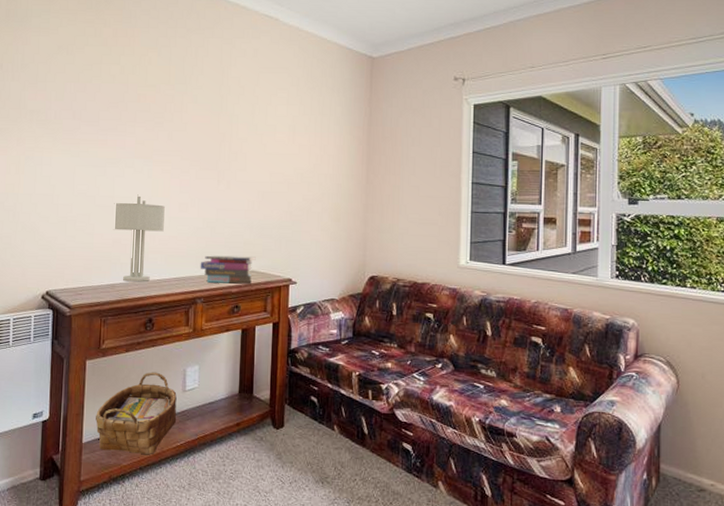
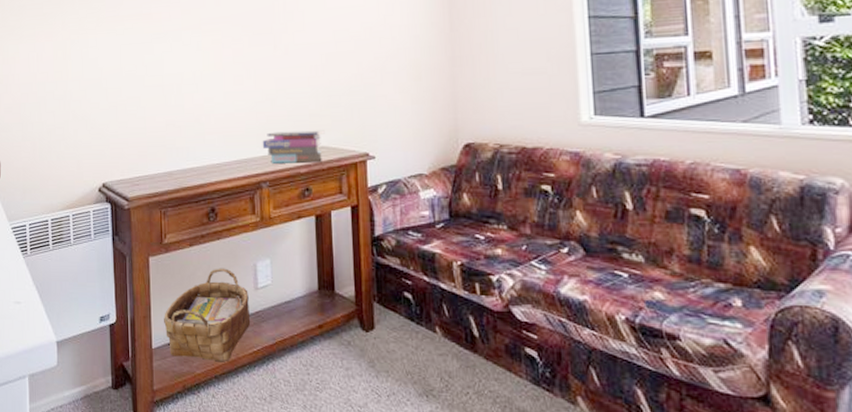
table lamp: present [113,194,165,282] -> none [164,70,219,168]

